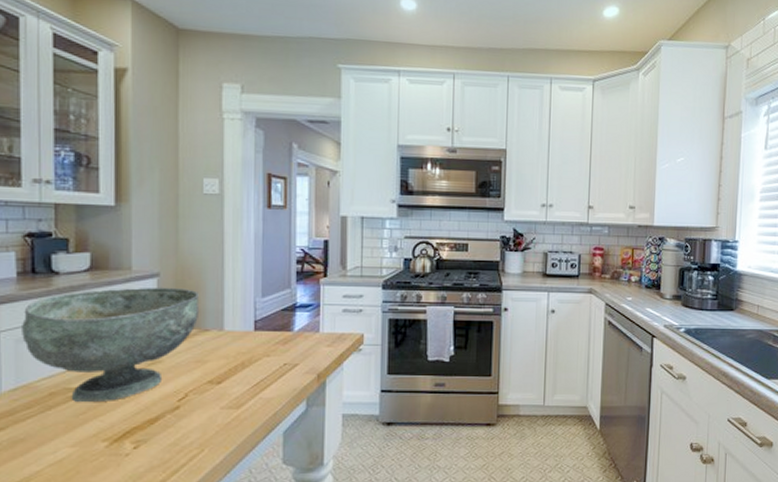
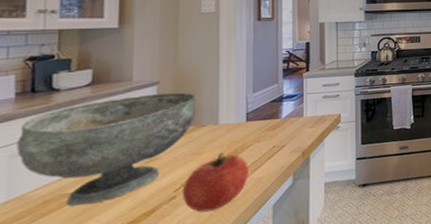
apple: none [185,364,257,428] -> present [182,152,248,212]

